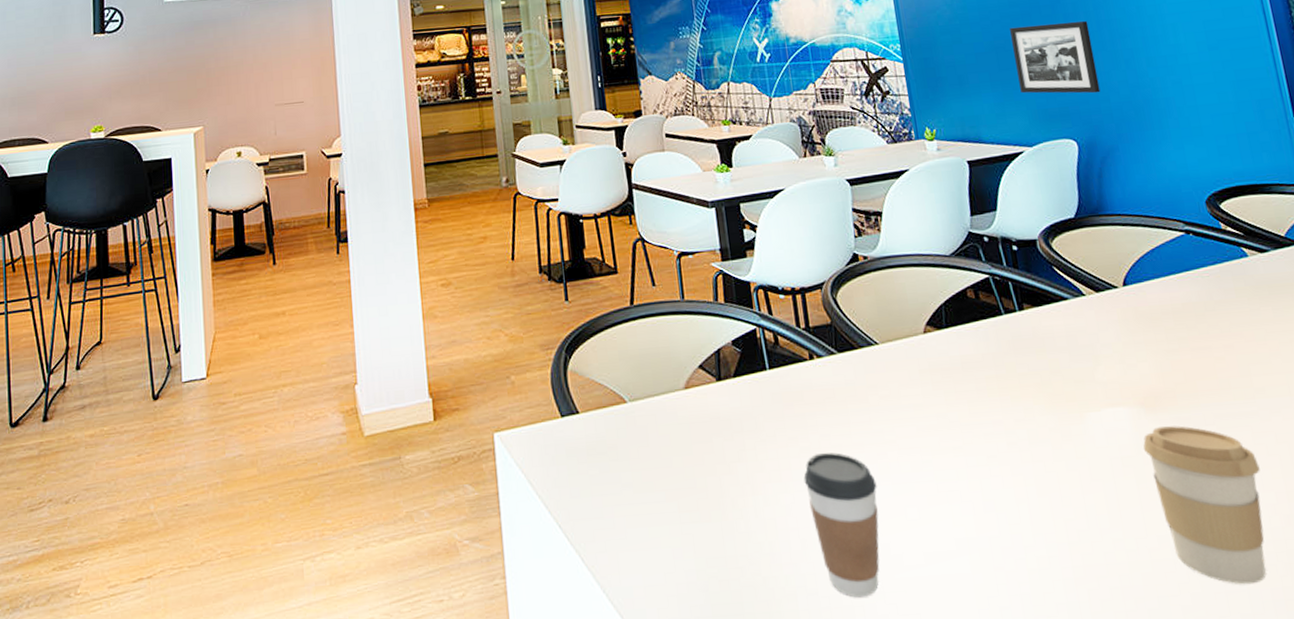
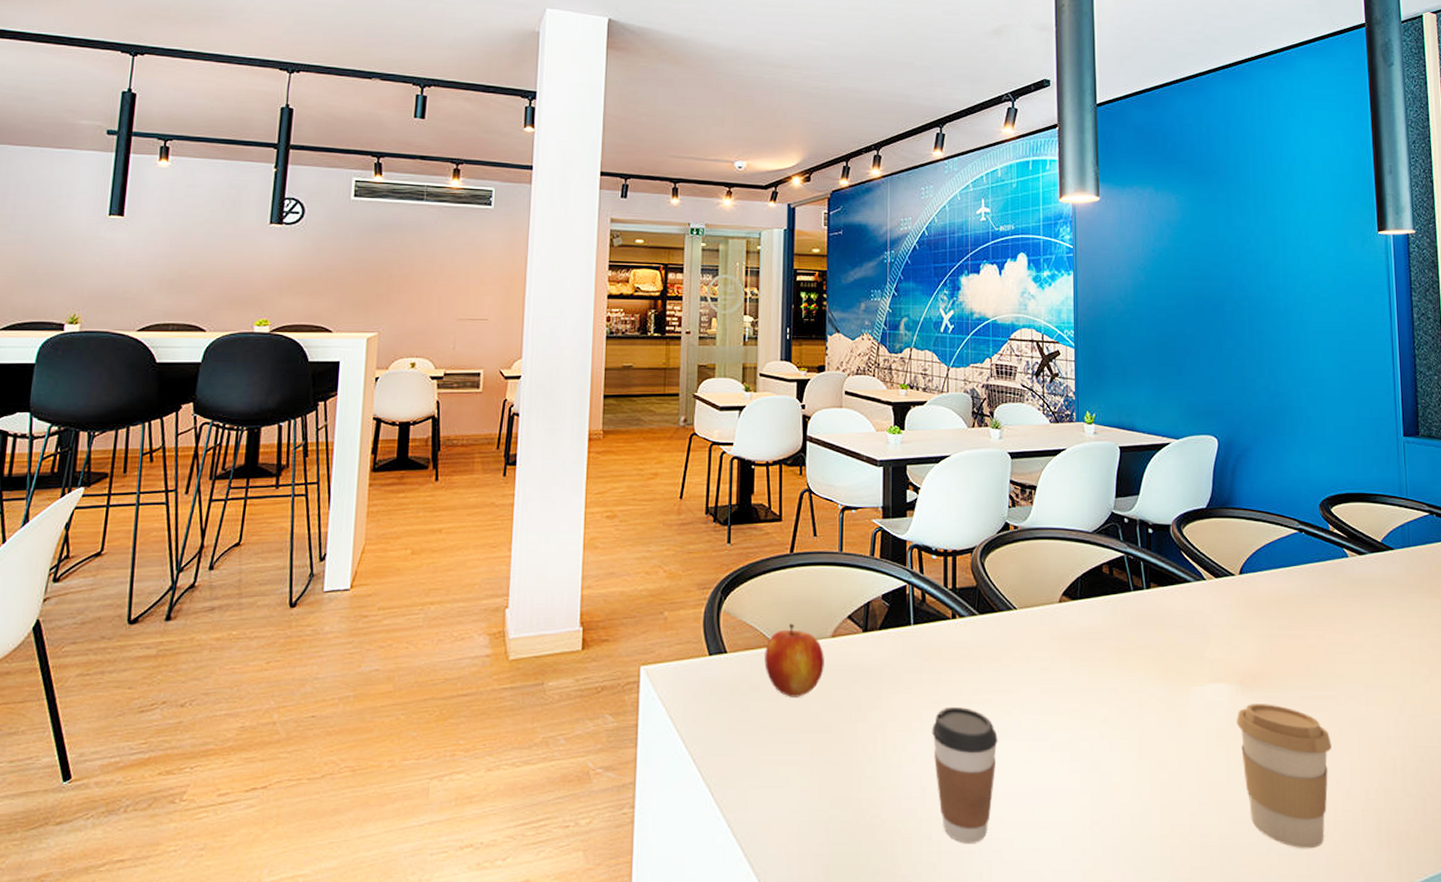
apple: none [617,377,681,454] -> present [765,623,824,697]
picture frame: present [1010,21,1101,94] -> none [1174,327,1244,396]

